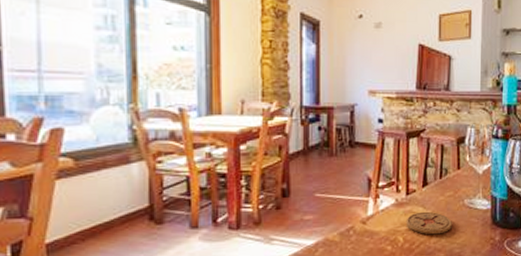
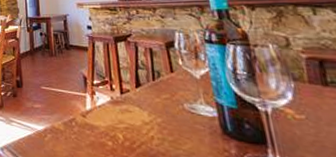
coaster: present [406,211,452,235] -> none [123,111,174,137]

